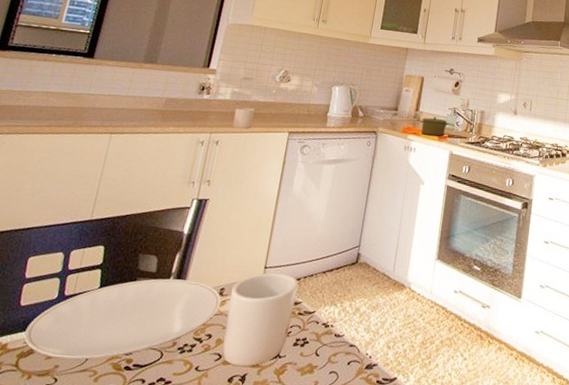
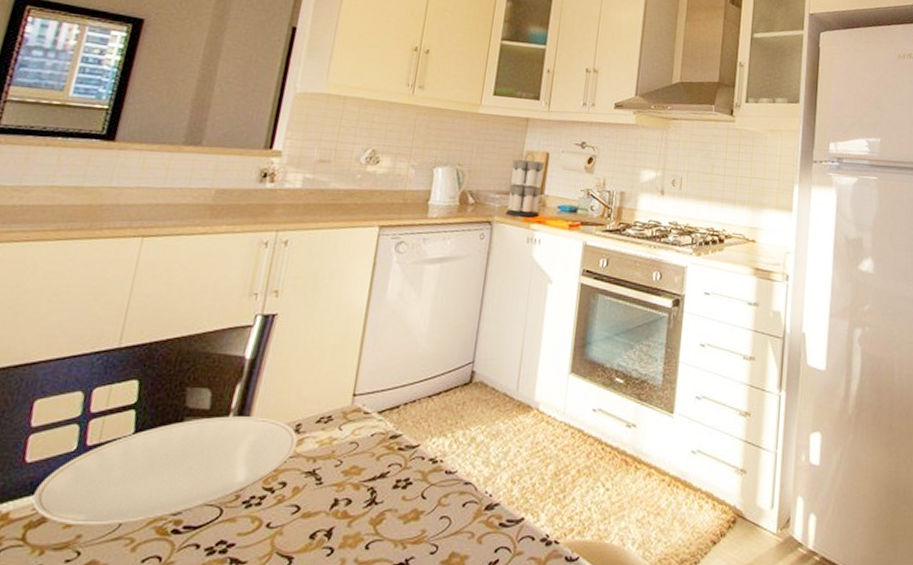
mug: present [222,272,299,367] -> none [300,400,398,519]
mug: present [232,107,256,130] -> none [304,197,336,226]
spice rack: none [388,76,420,130] -> present [505,153,544,218]
cooking pot: present [420,116,449,137] -> none [545,200,581,225]

